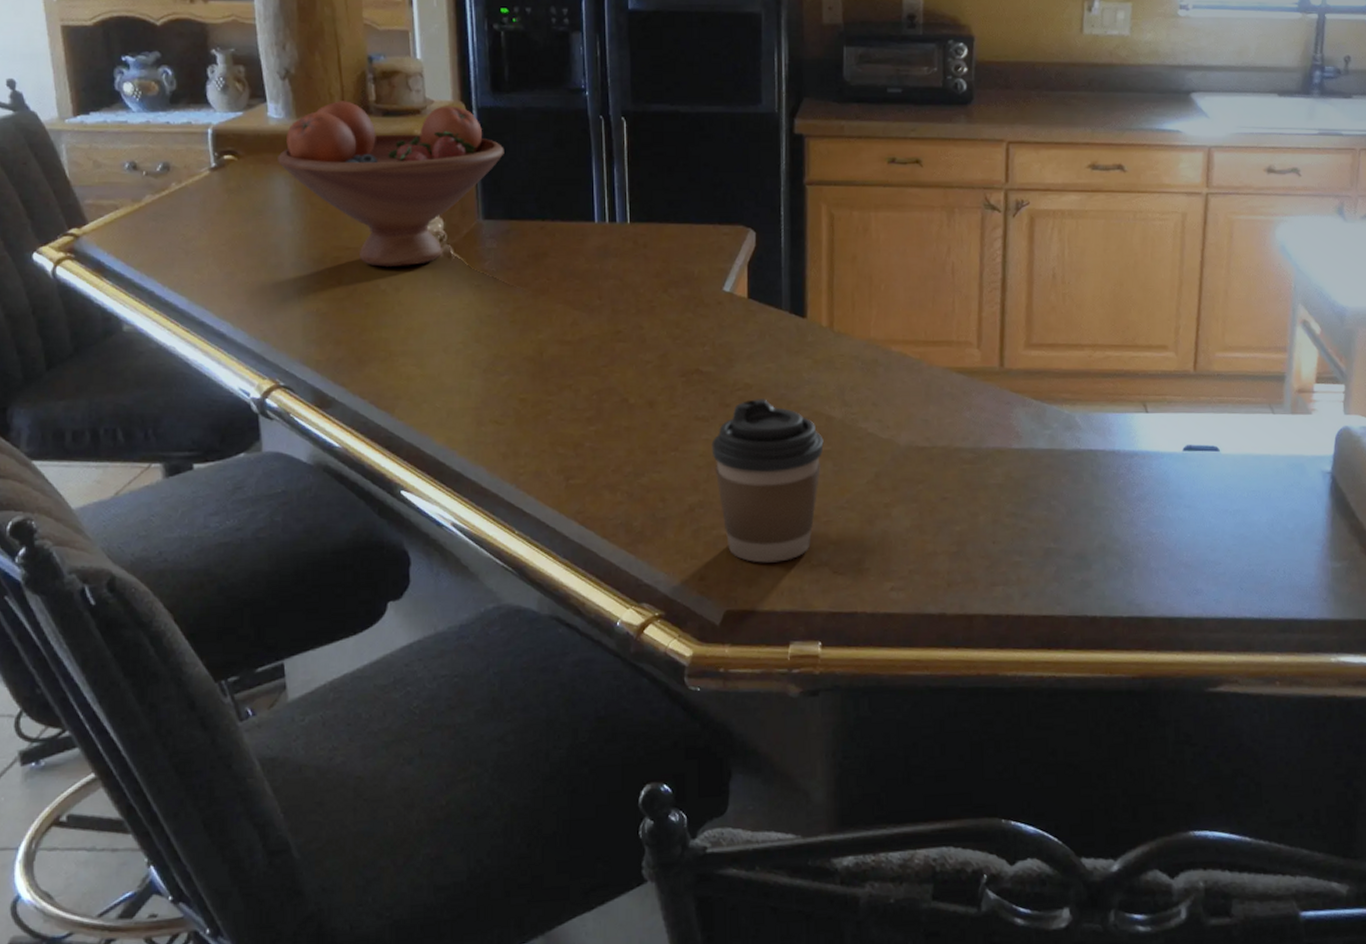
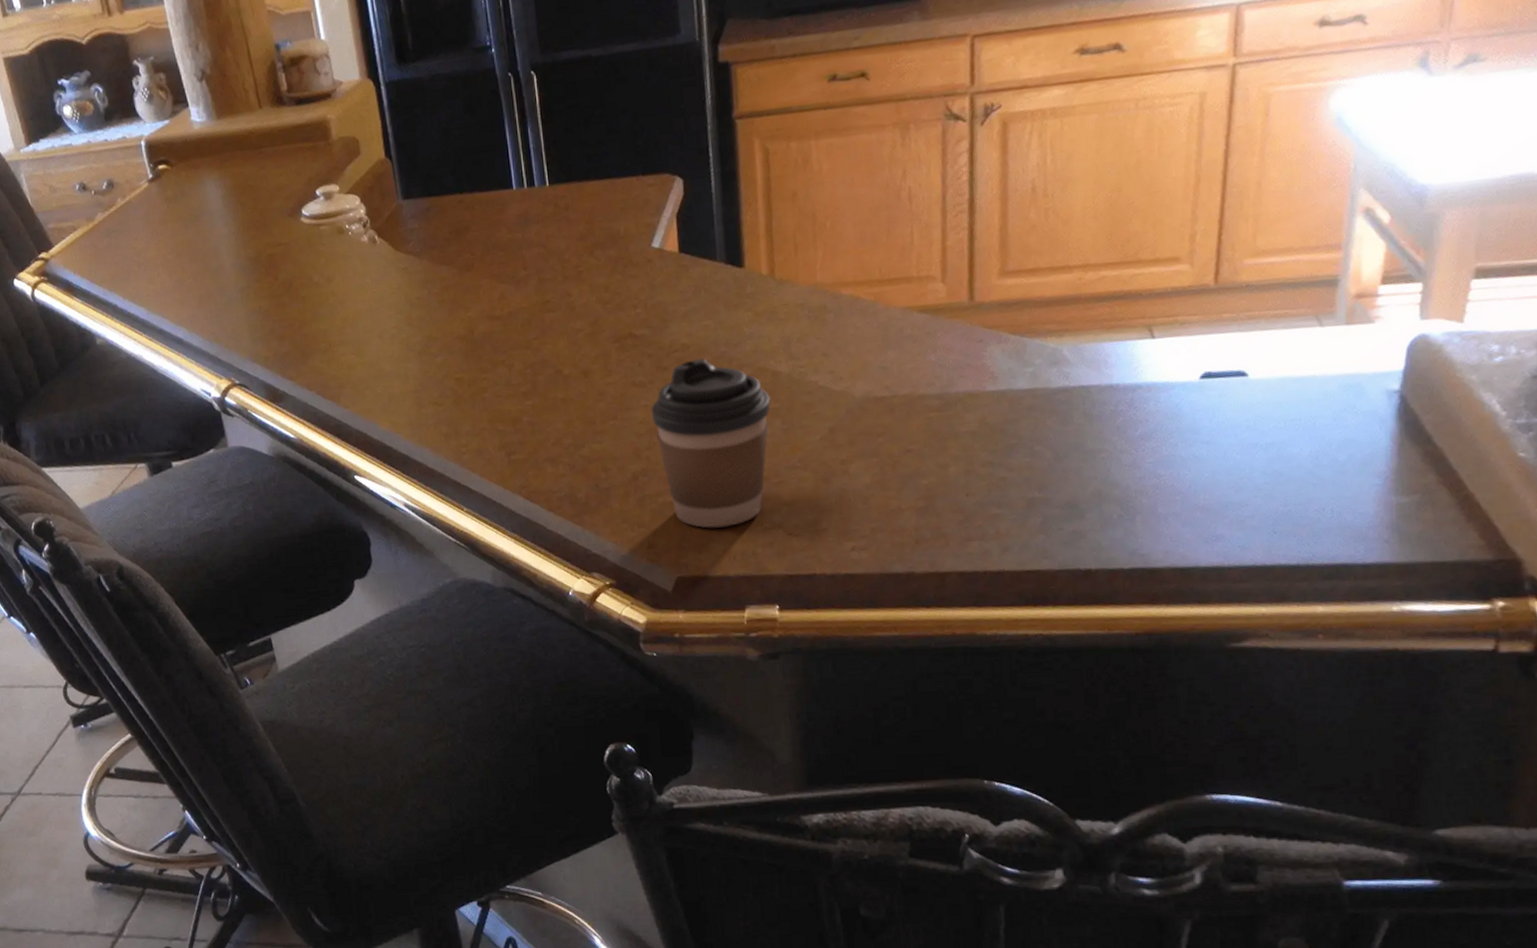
fruit bowl: present [278,101,504,267] -> none [206,84,416,259]

